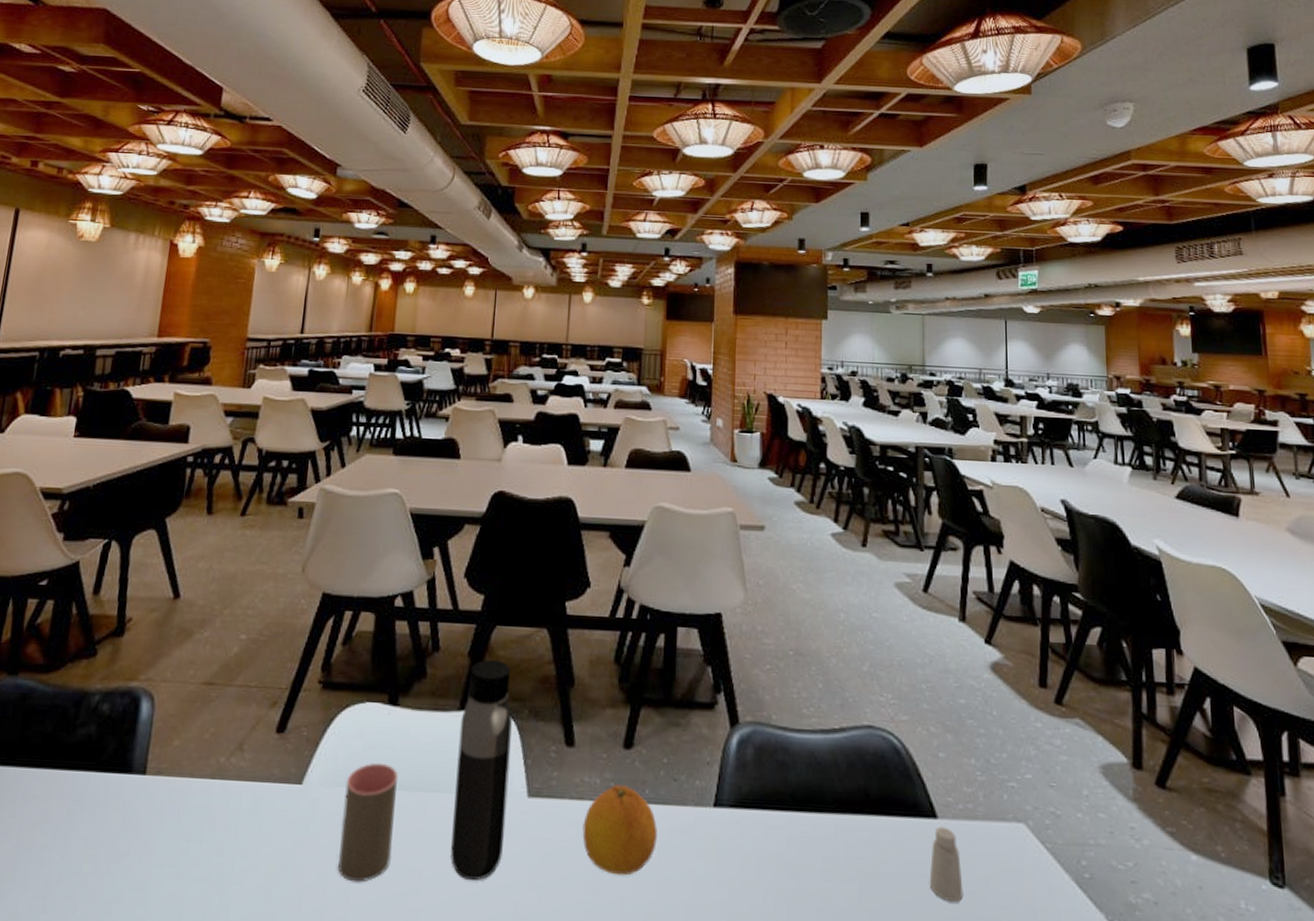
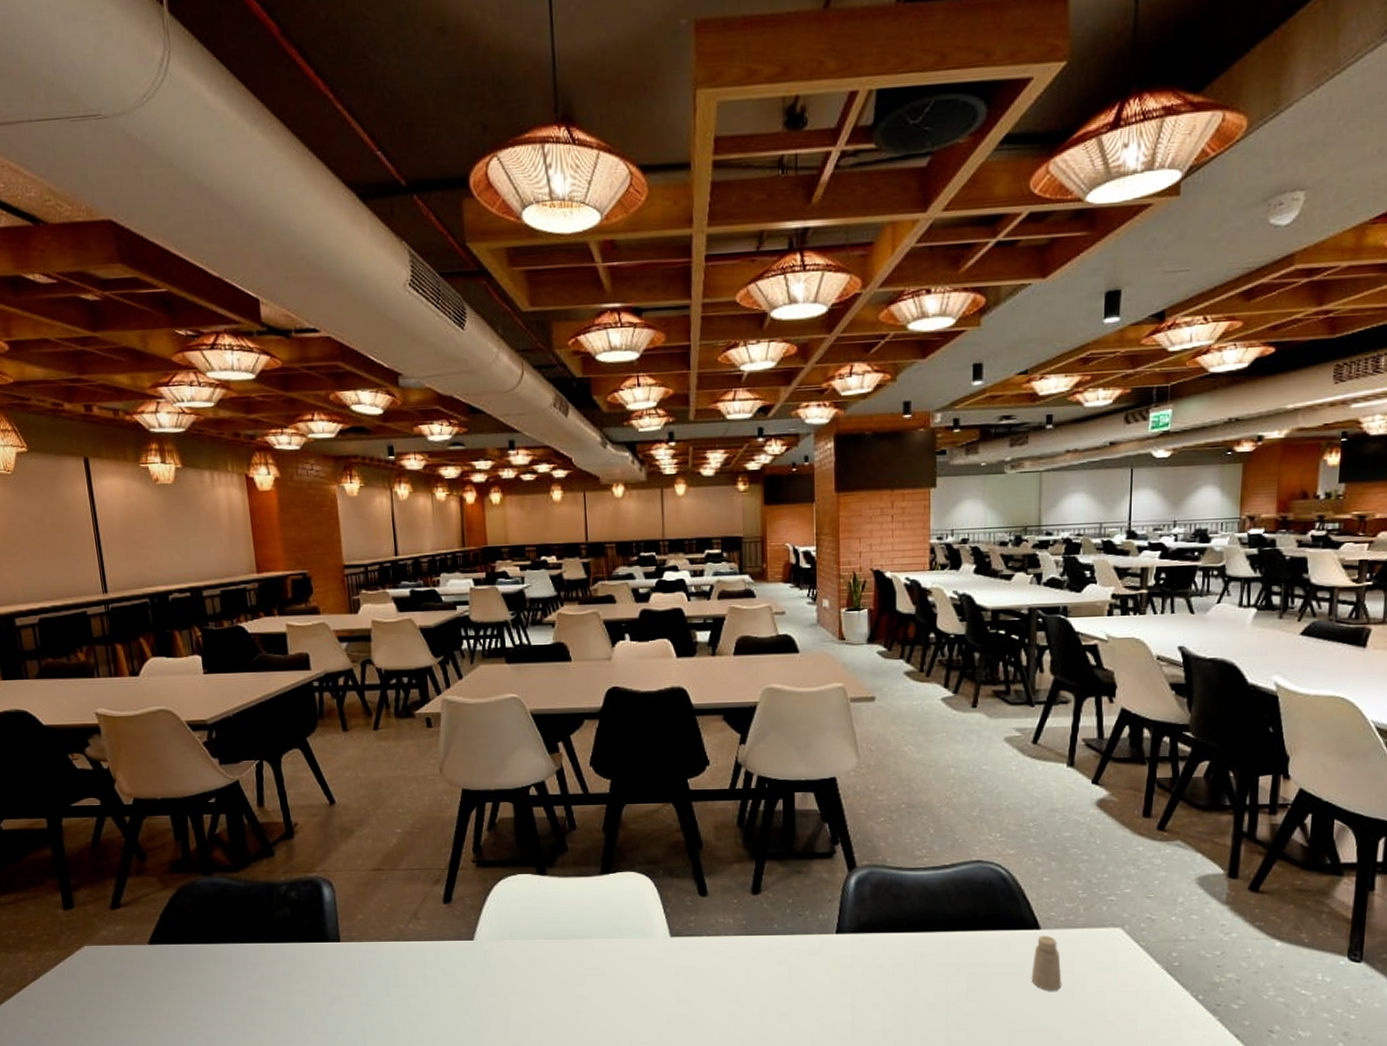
cup: present [338,762,399,883] -> none [511,919,560,1008]
water bottle: present [450,660,512,881] -> none [603,833,654,1001]
fruit: present [582,784,657,876] -> none [721,922,787,989]

